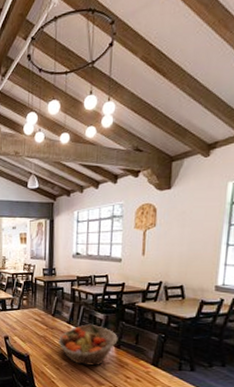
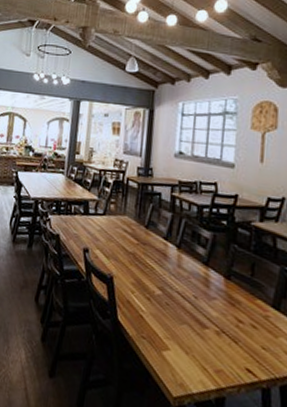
fruit basket: present [58,324,118,367] -> none [151,243,228,301]

